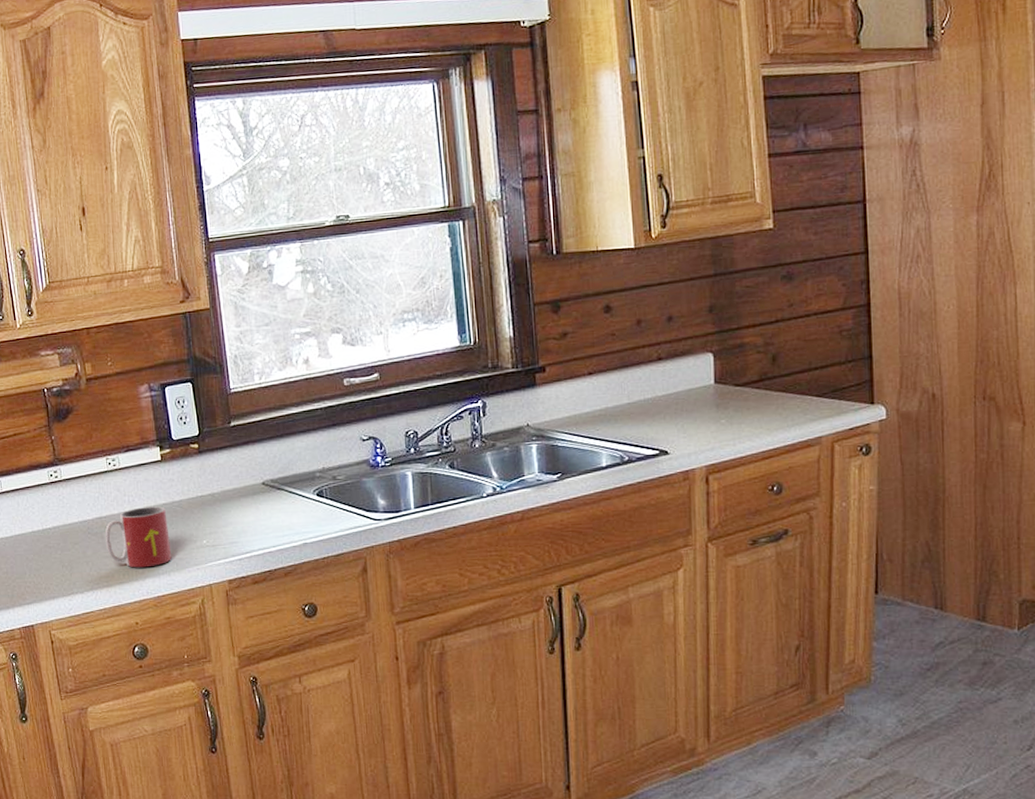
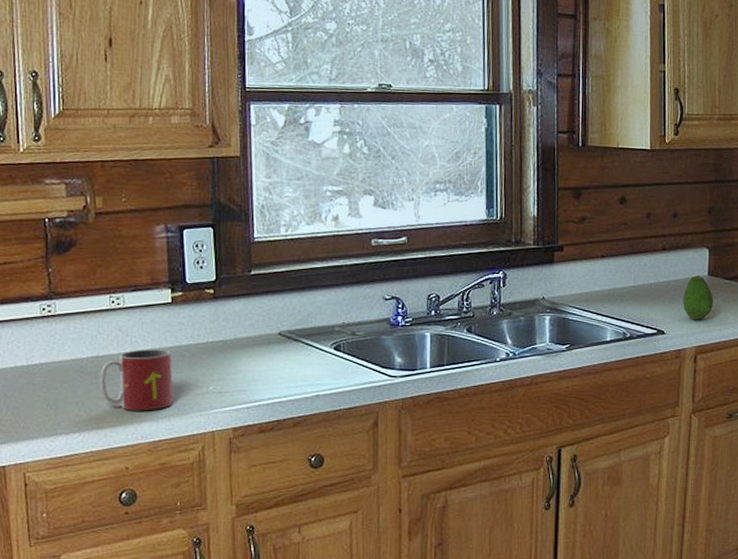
fruit: none [687,384,723,436] -> present [683,275,713,320]

